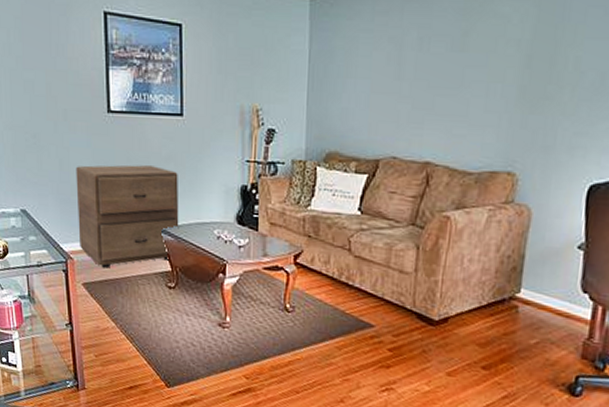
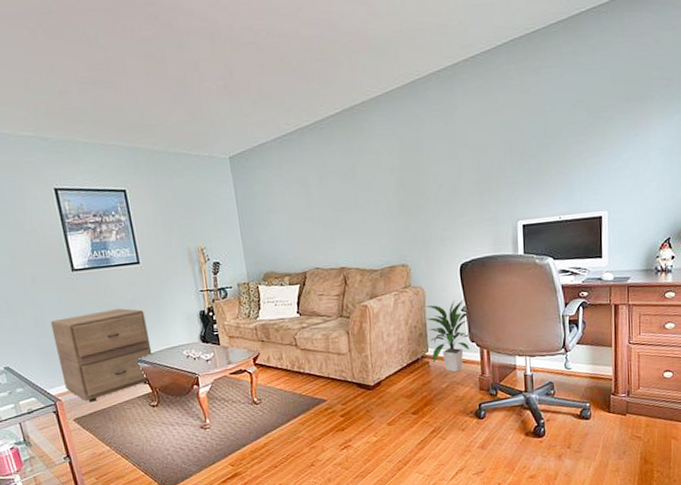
indoor plant: none [523,232,588,328] -> present [425,299,470,373]

